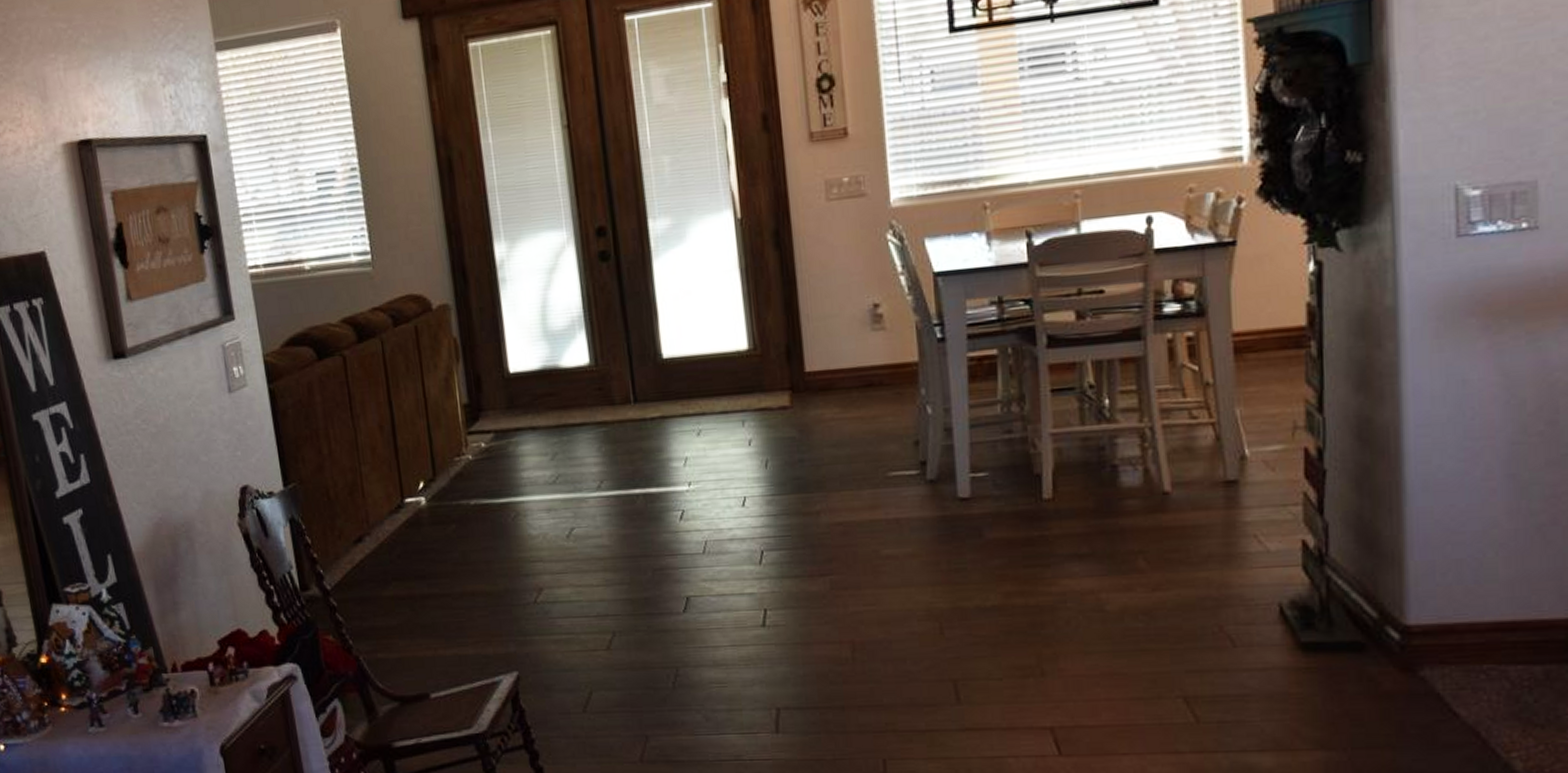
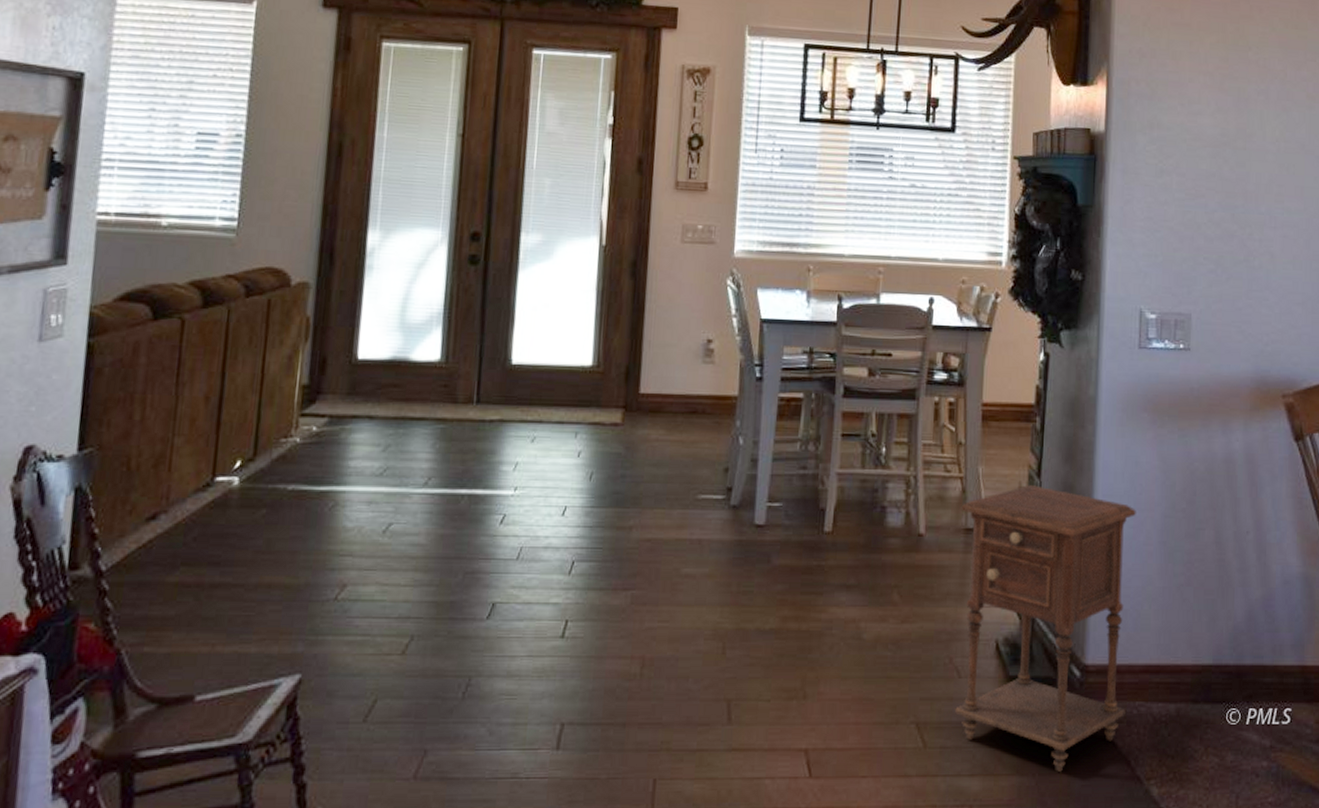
nightstand: none [1216,423,1469,745] -> present [955,485,1136,772]

